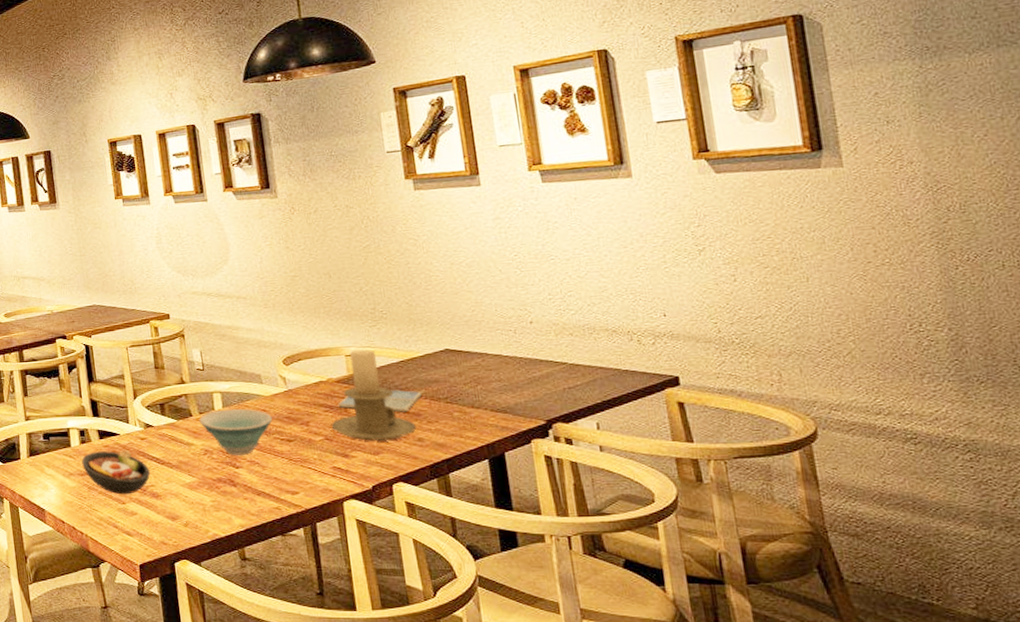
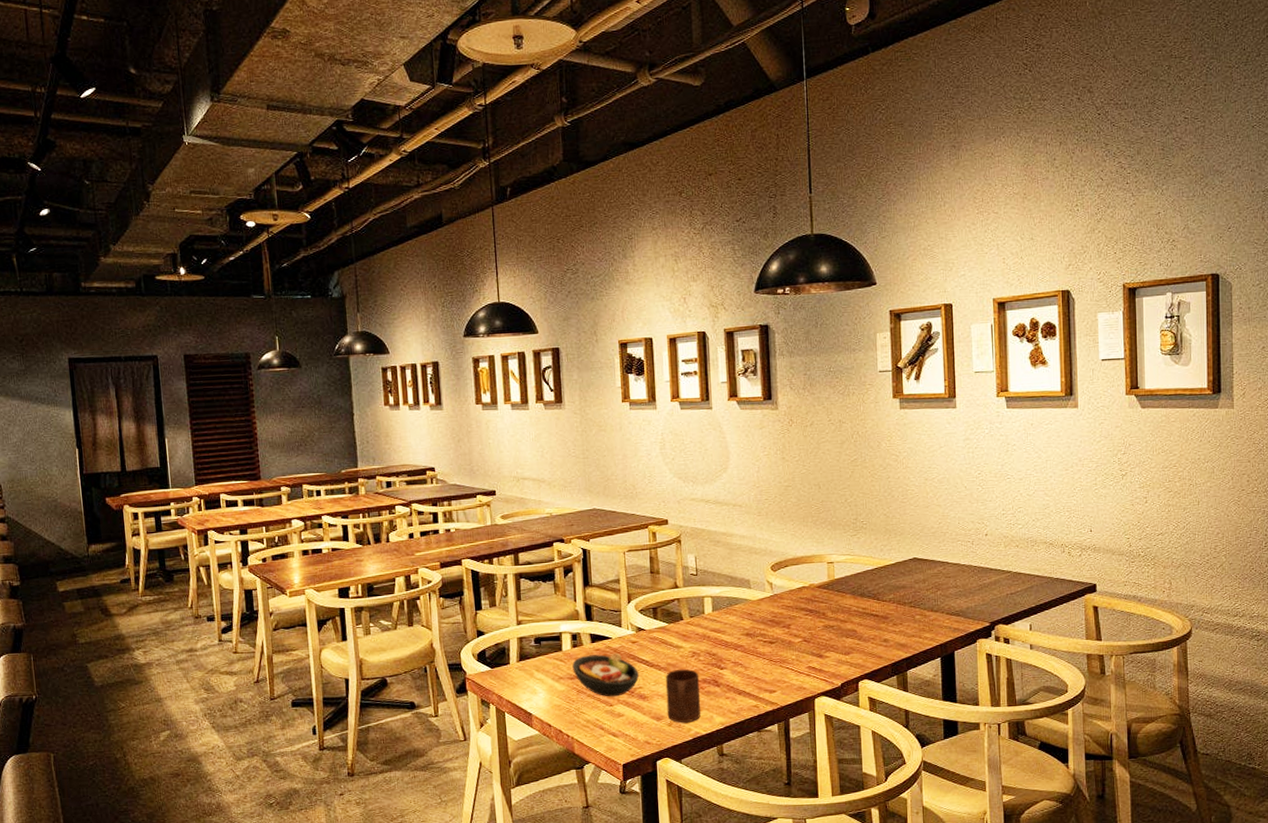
cup: none [177,467,219,524] -> present [665,668,702,723]
bowl: present [199,408,273,455] -> none [689,612,758,657]
candle holder: present [331,349,417,441] -> none [809,557,884,642]
drink coaster: present [338,389,423,412] -> none [817,594,891,616]

